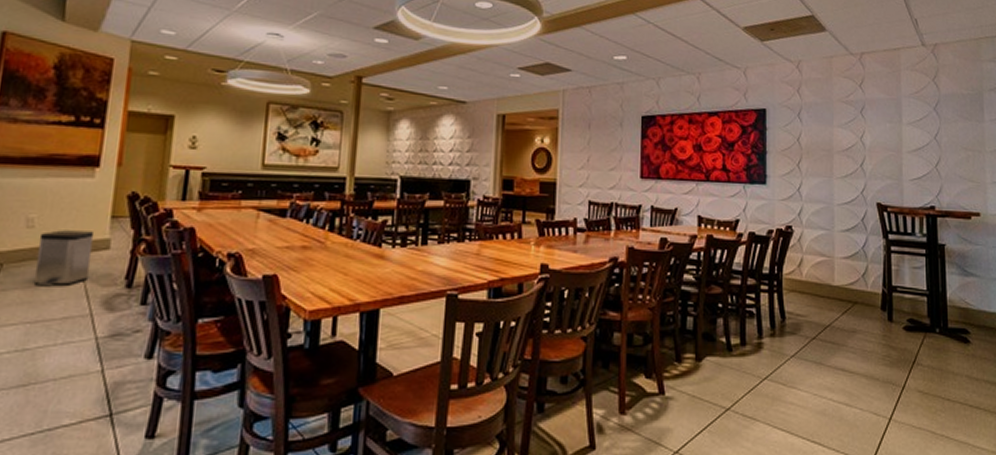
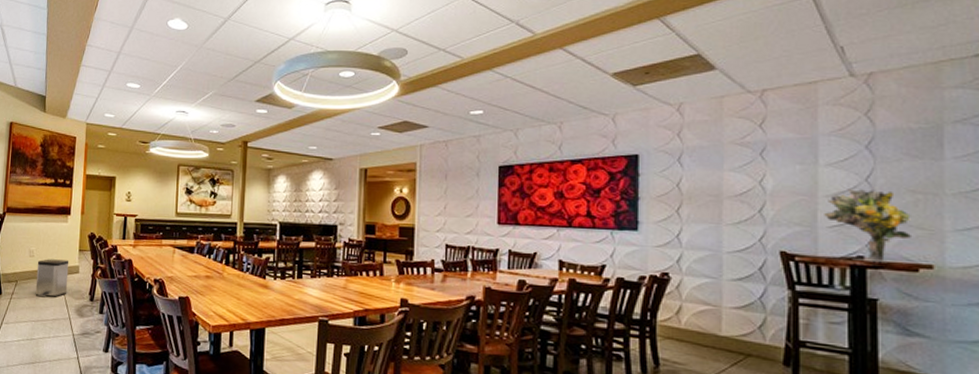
bouquet: none [907,146,966,212] -> present [824,189,913,263]

